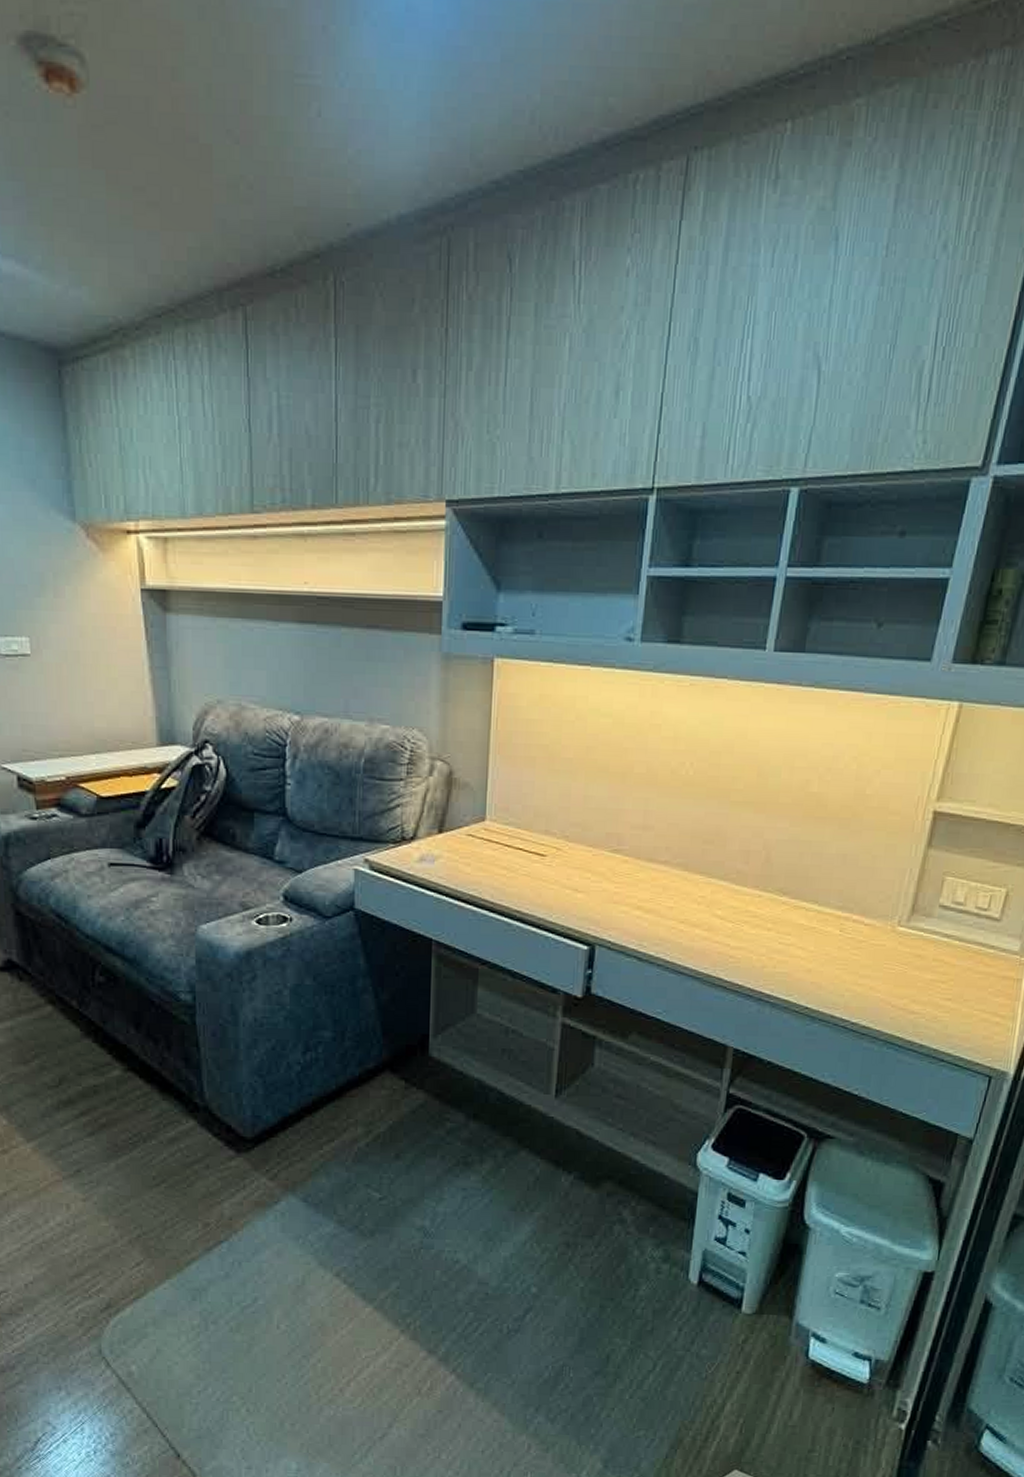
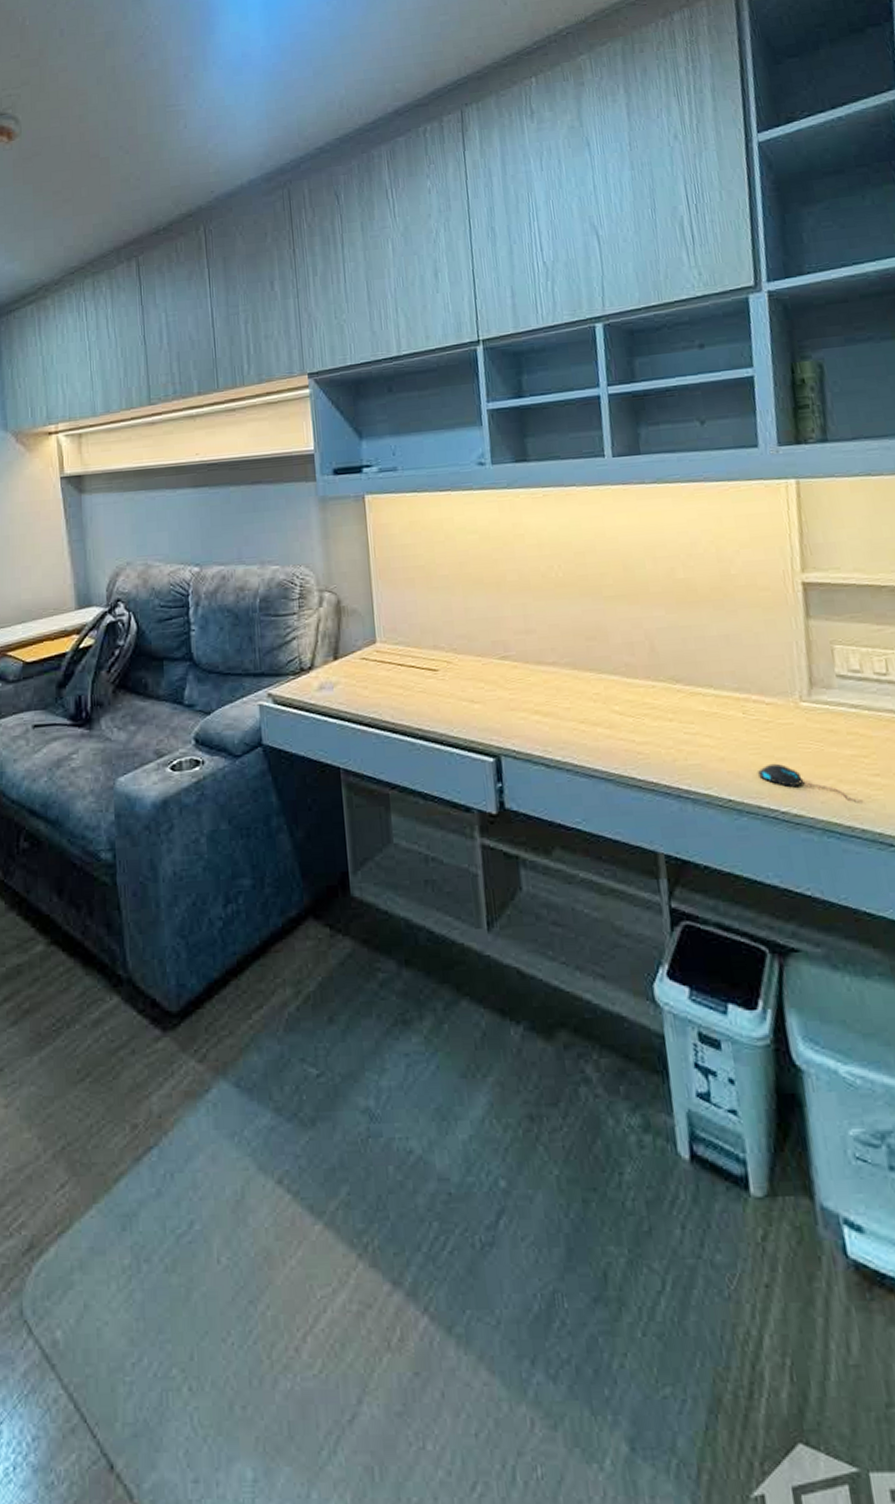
mouse: none [838,979,928,1022] -> present [757,763,863,803]

